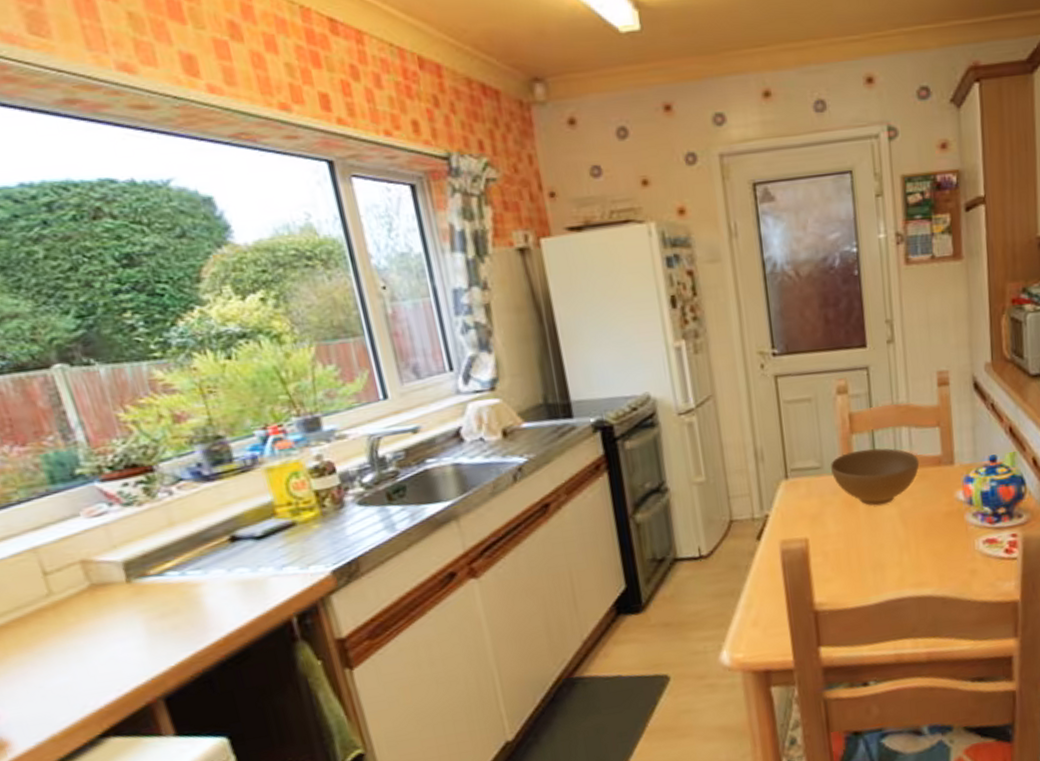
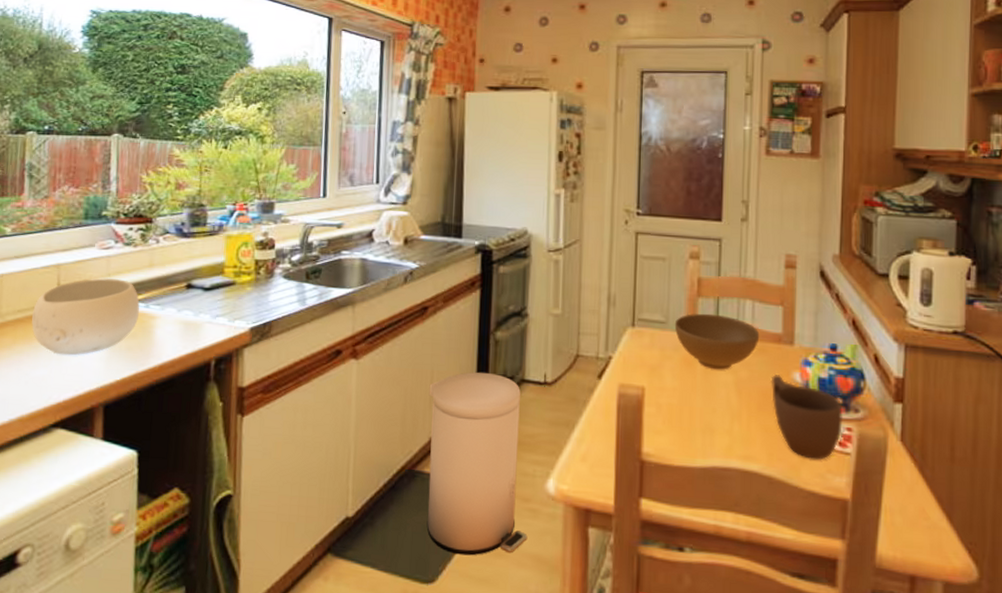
bowl: none [17,548,176,656] -> present [32,278,140,356]
pedal bin: none [570,559,710,747] -> present [426,372,528,556]
cup: none [935,497,1008,572] -> present [771,375,843,460]

